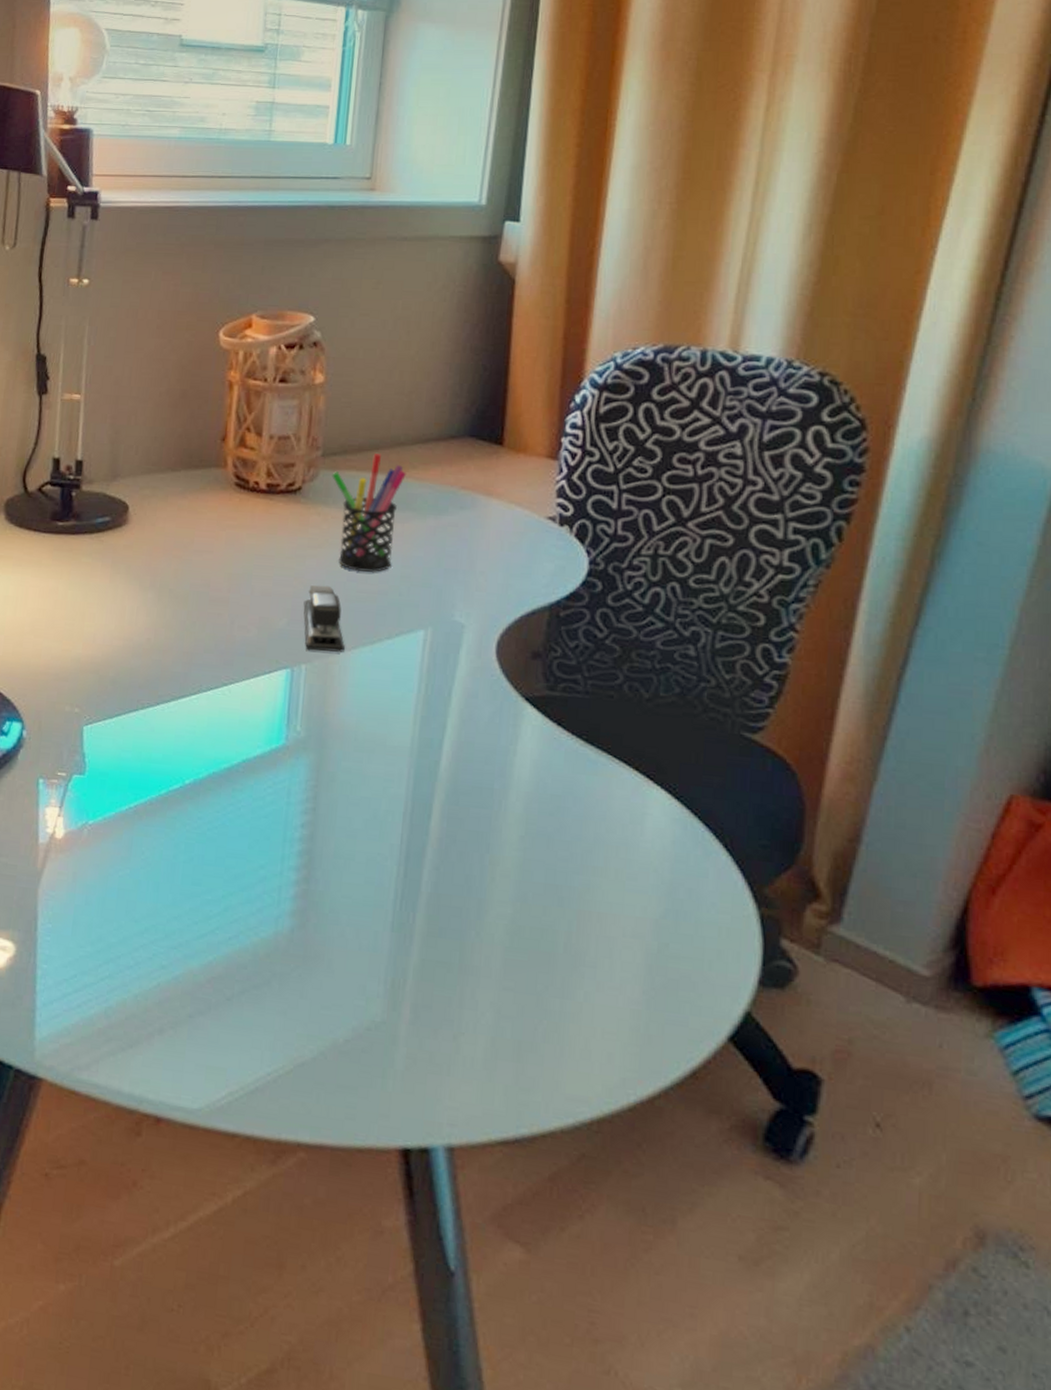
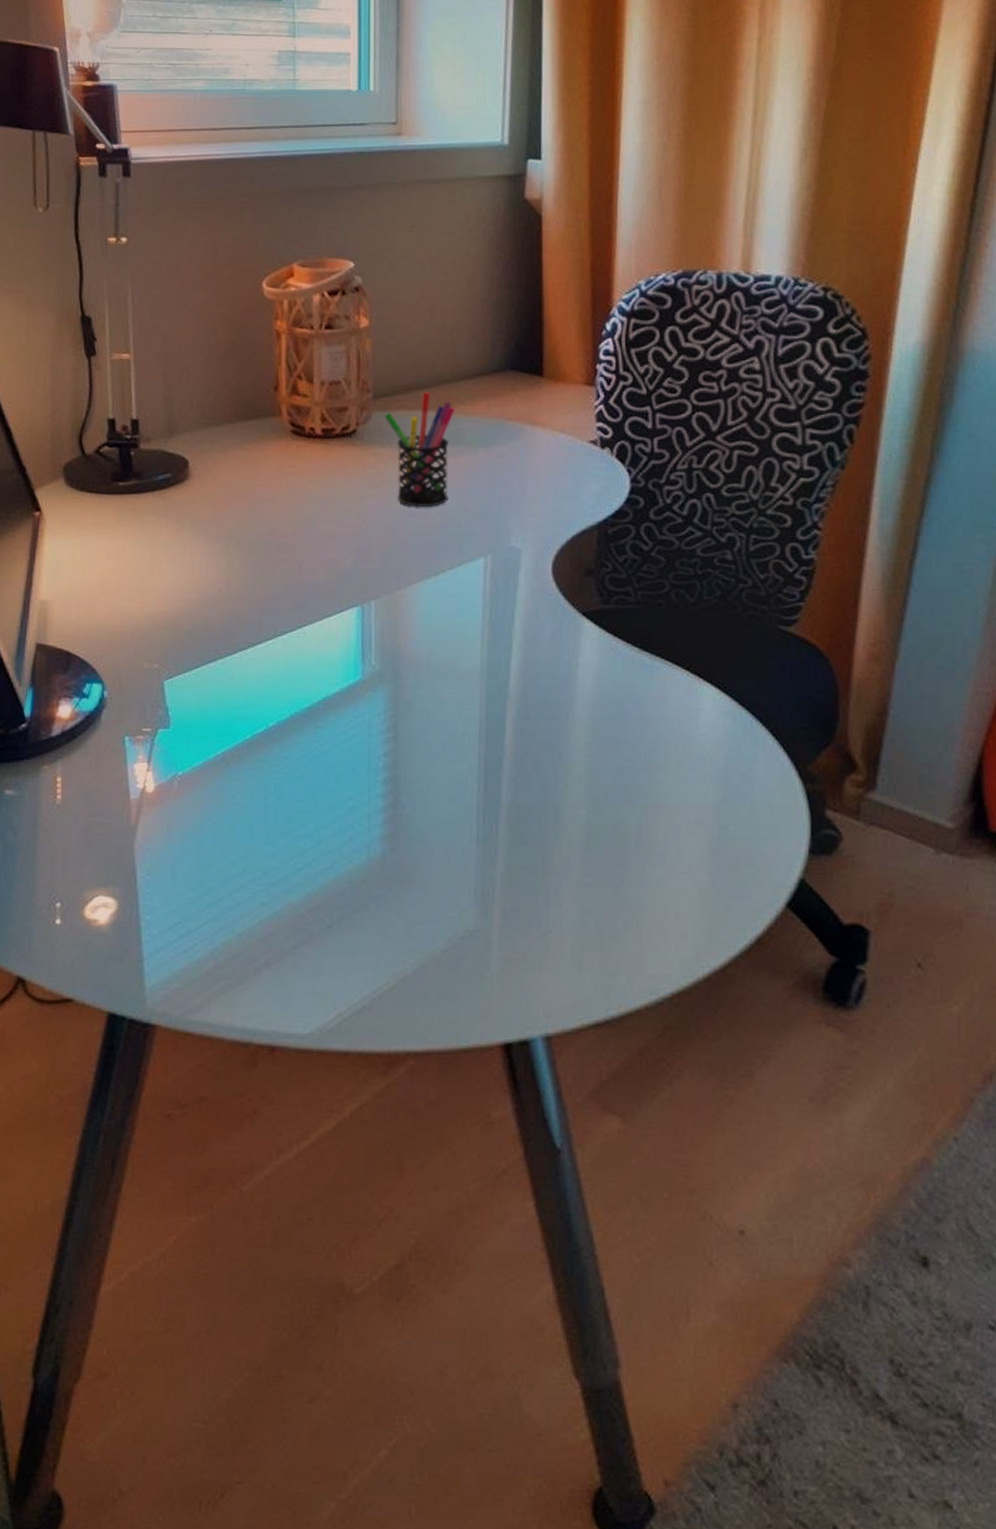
stapler: present [303,585,345,652] -> none [368,523,410,587]

